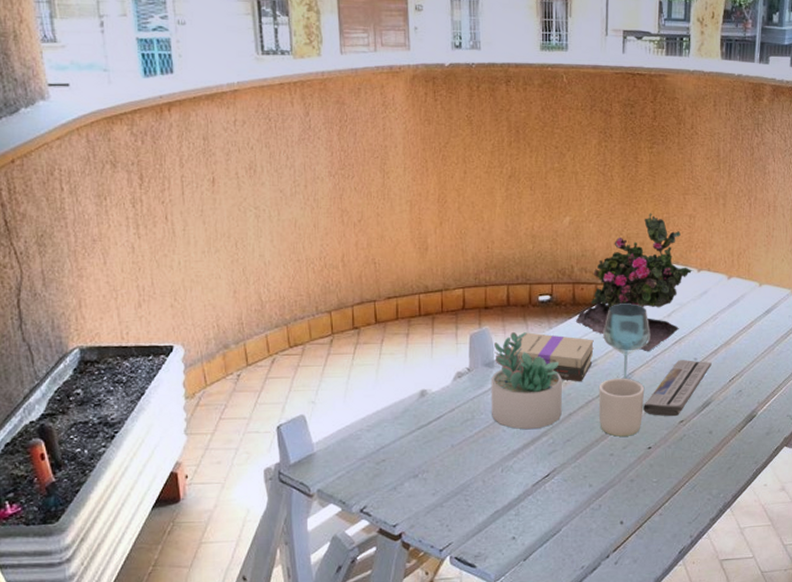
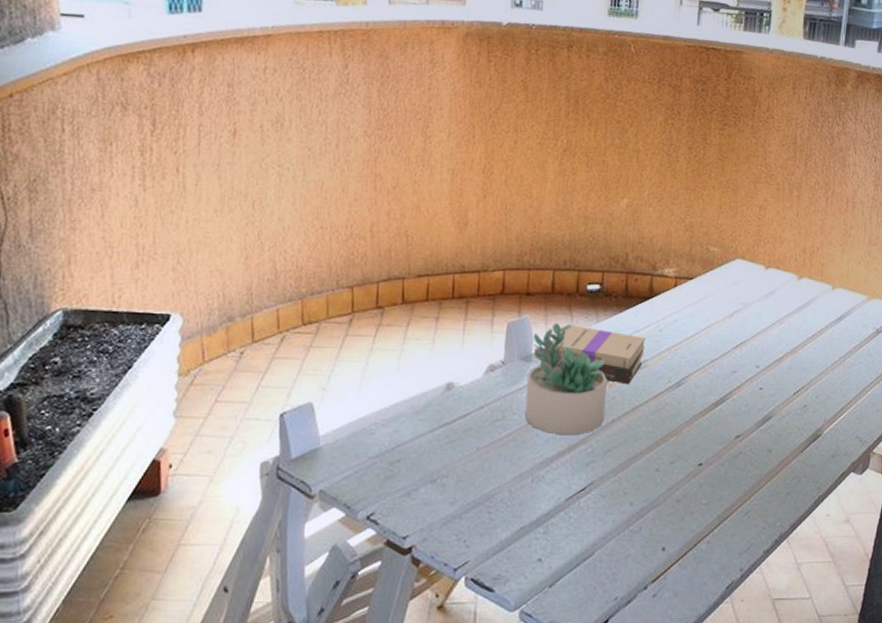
flowering plant: present [575,213,694,351] -> none [626,200,761,354]
mug: present [598,378,645,437] -> none [646,382,699,450]
wine glass: present [603,303,651,386] -> none [656,299,709,393]
newspaper: present [644,360,712,417] -> none [696,366,775,431]

